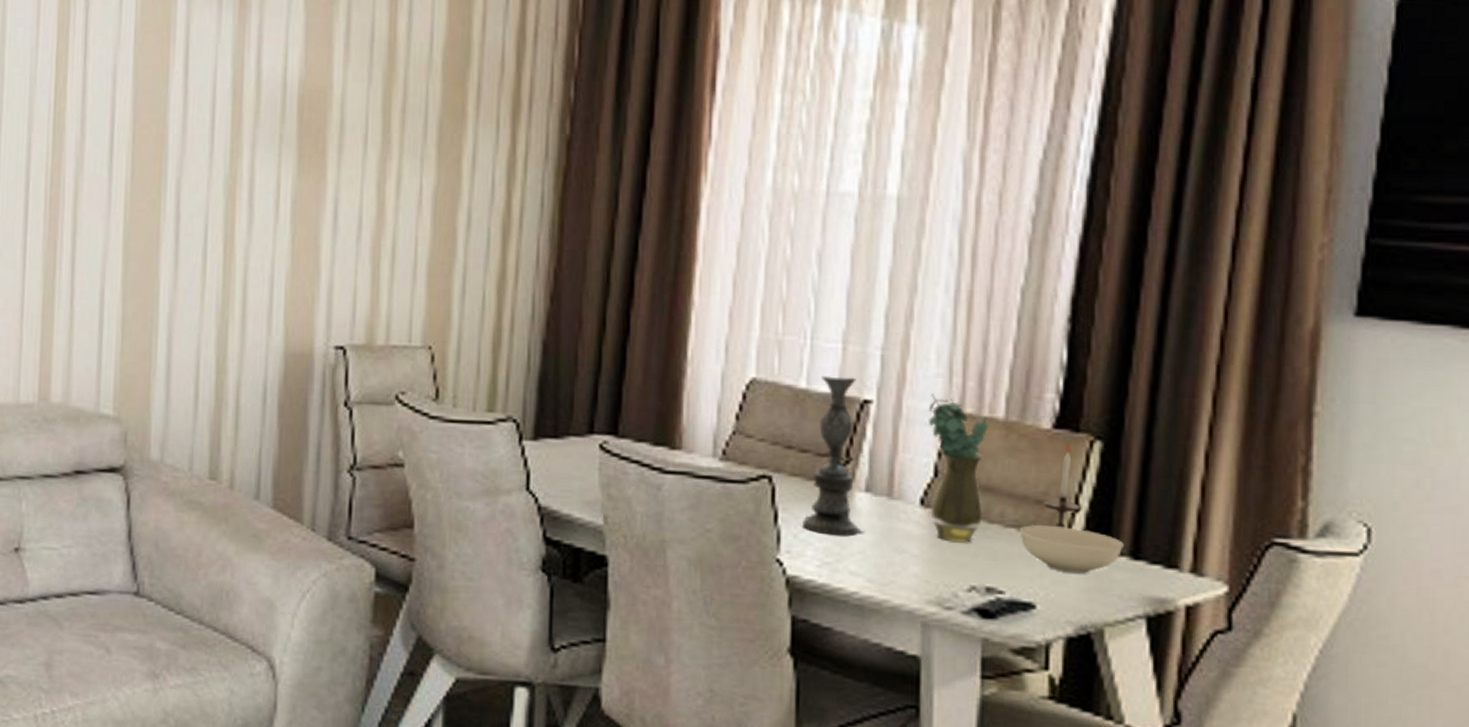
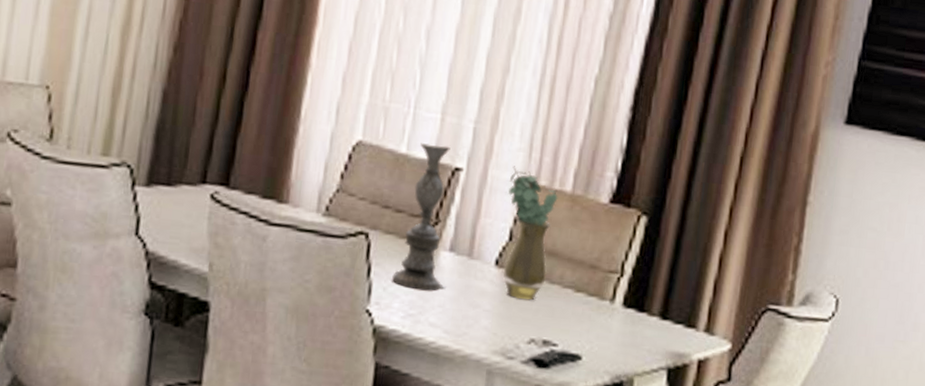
bowl: present [1019,525,1125,574] -> none [574,286,657,331]
candlestick: present [1044,442,1082,528] -> none [596,216,626,291]

